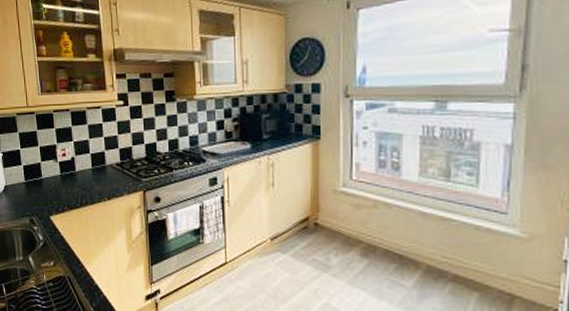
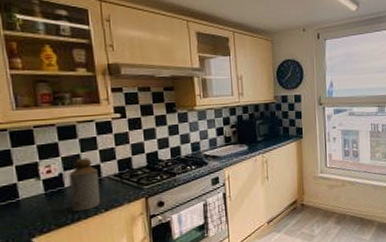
bottle: none [79,144,104,197] -> present [68,158,100,212]

